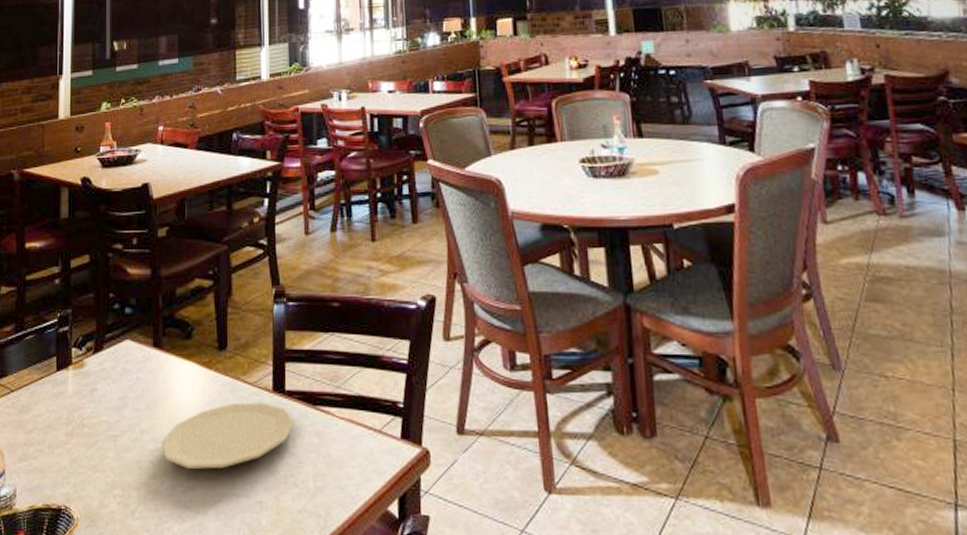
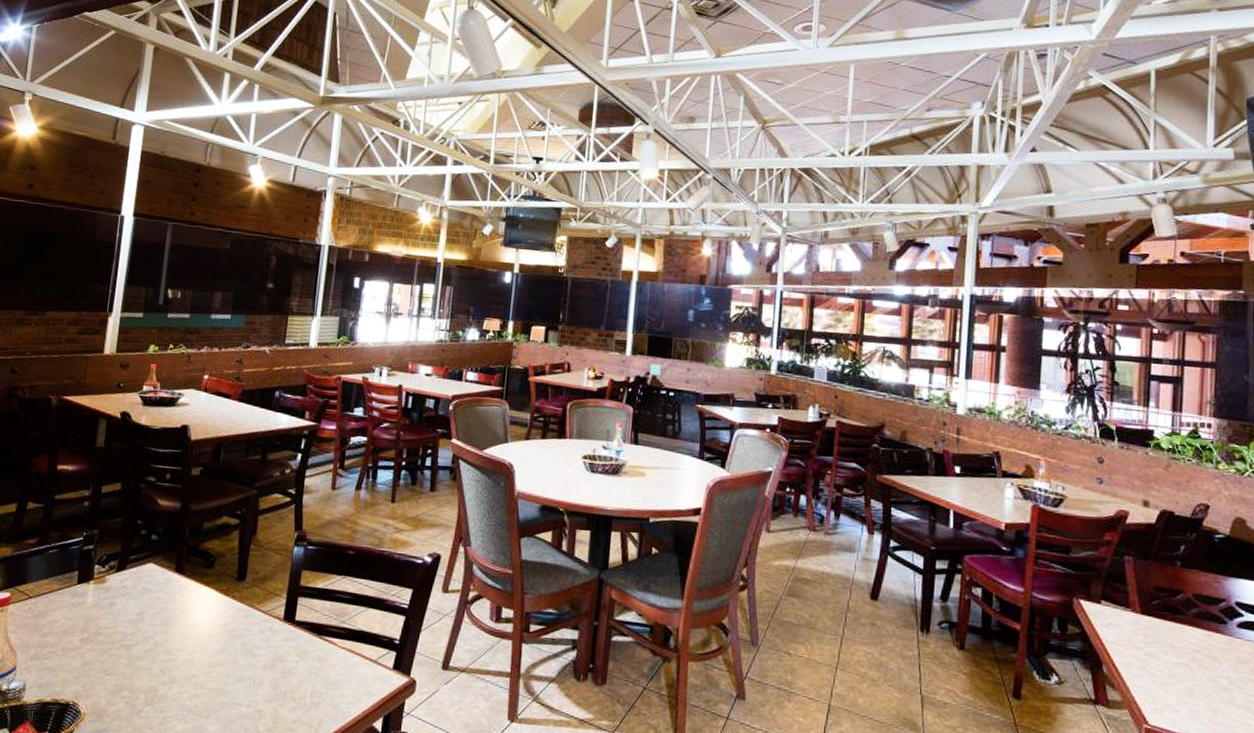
plate: present [161,402,294,469] -> none [172,627,300,681]

